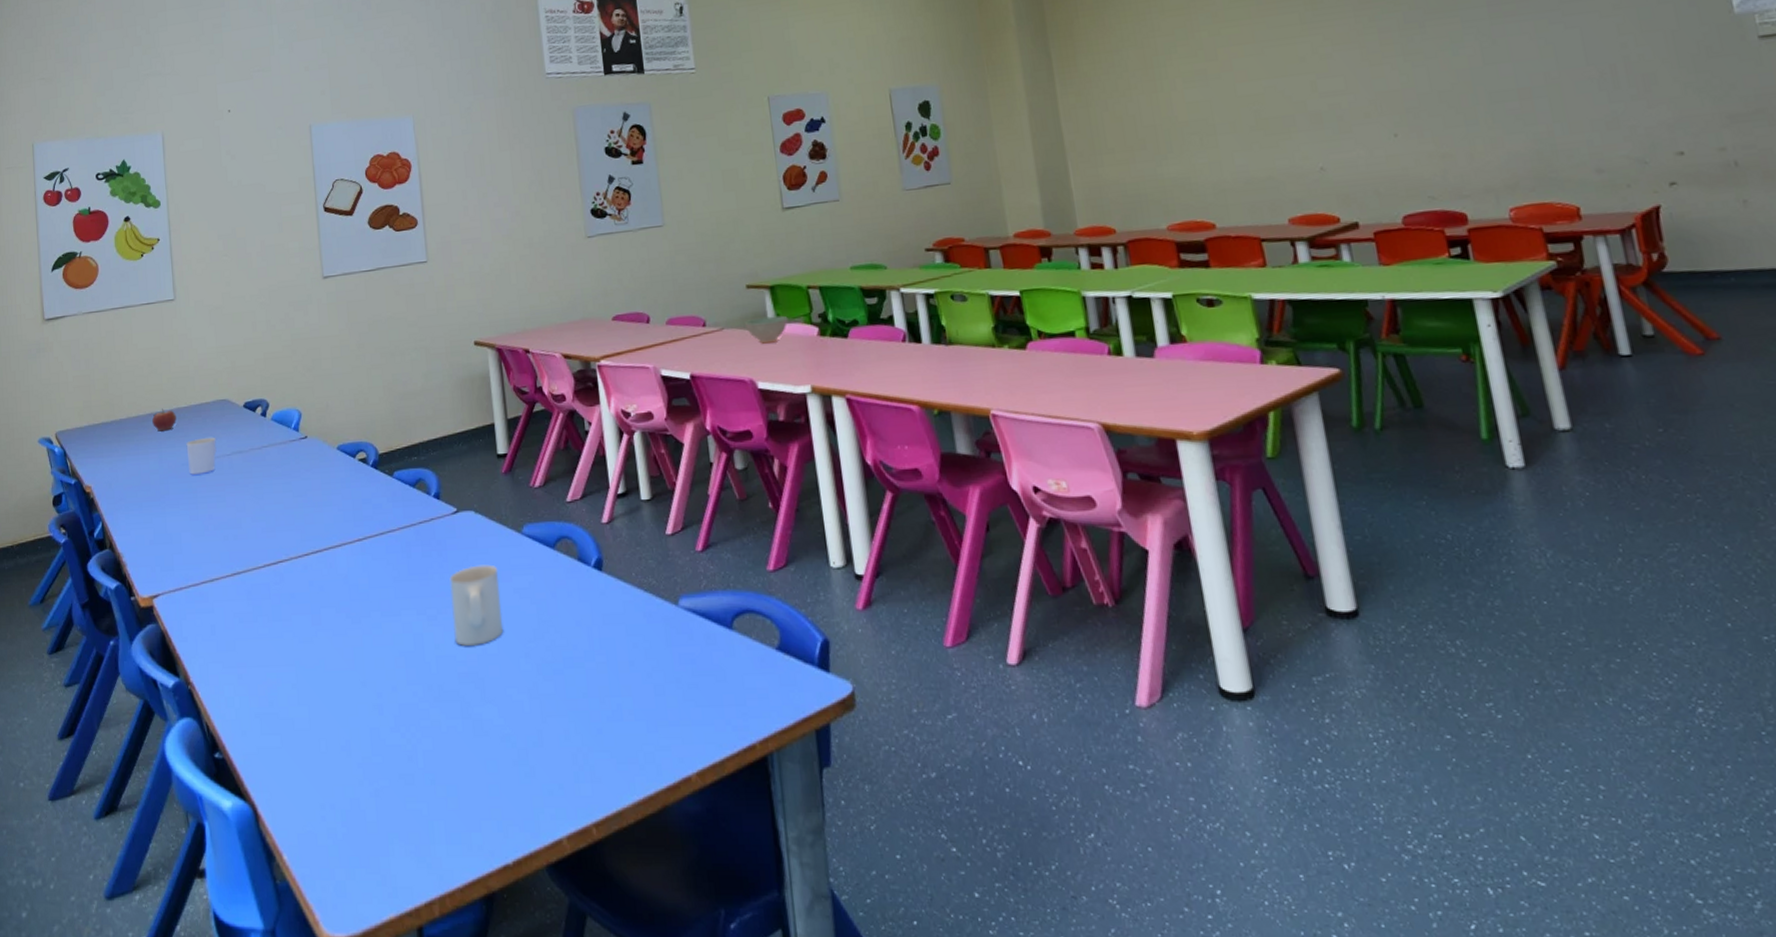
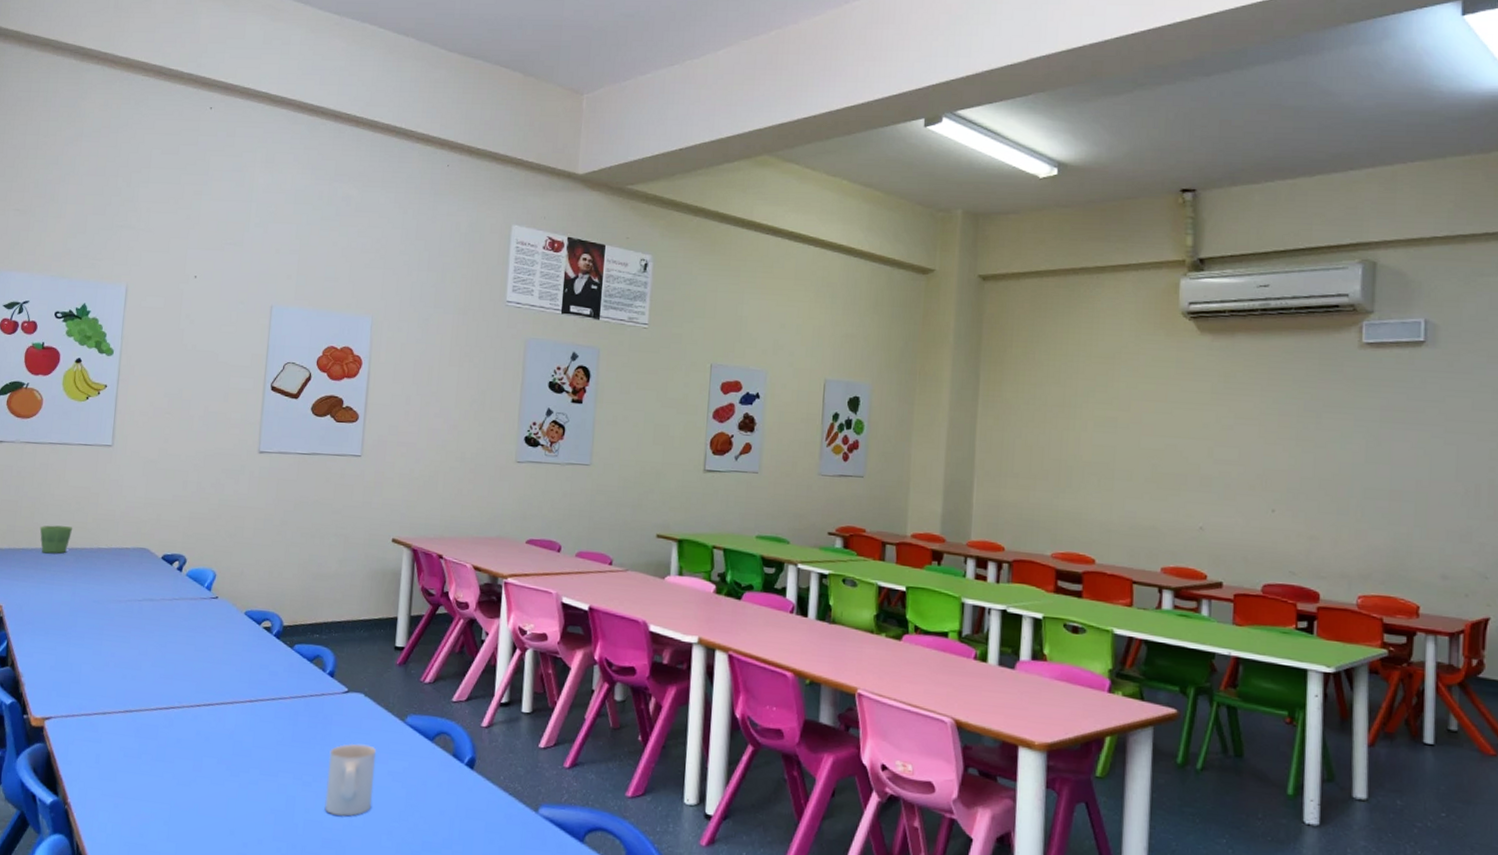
cup: none [116,391,149,425] -> present [40,525,72,555]
apple: present [152,409,177,432] -> none [71,546,96,568]
cup: present [186,437,217,476] -> none [99,580,130,615]
bowl: present [744,315,788,344] -> none [648,566,690,592]

